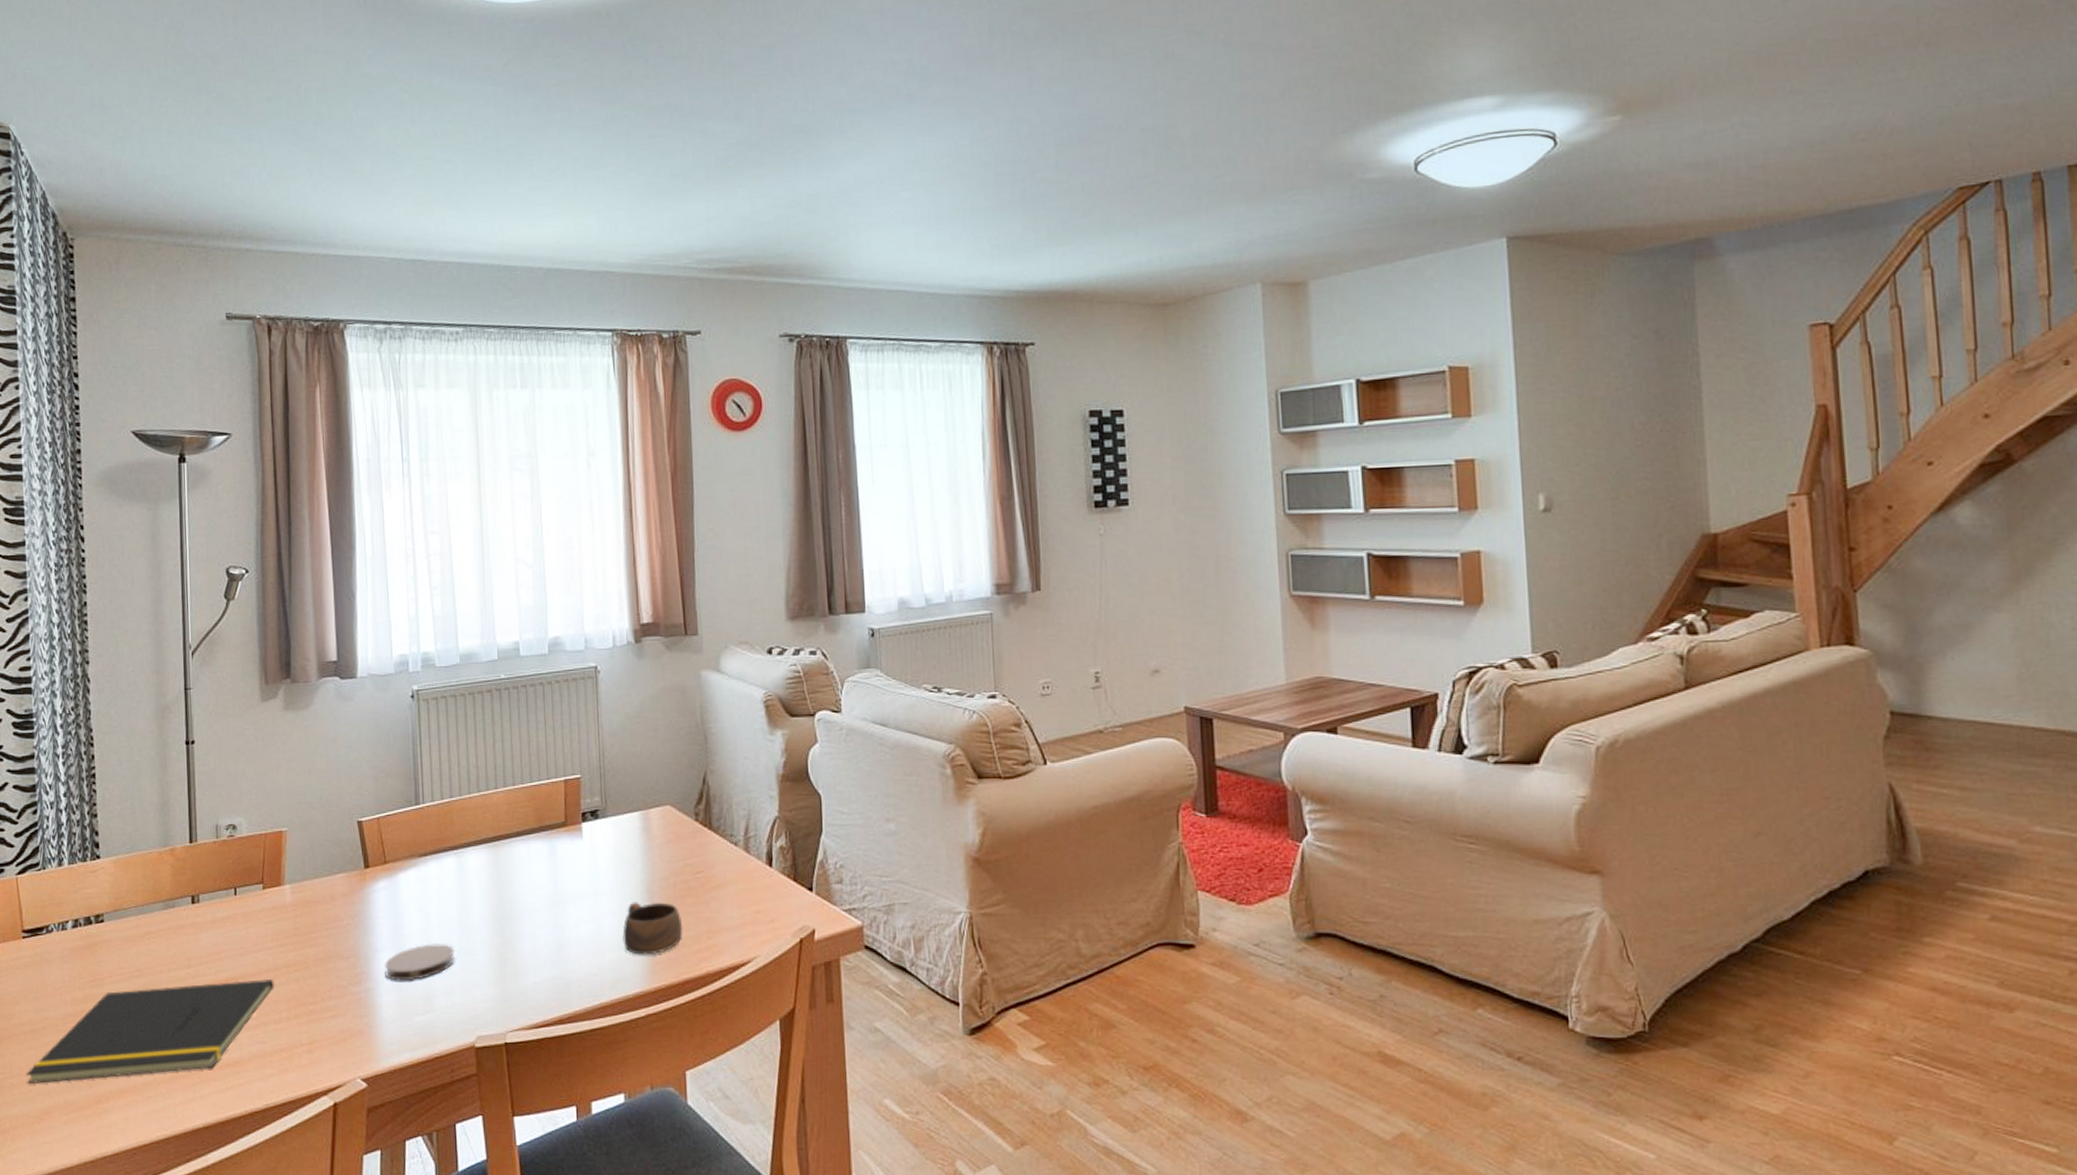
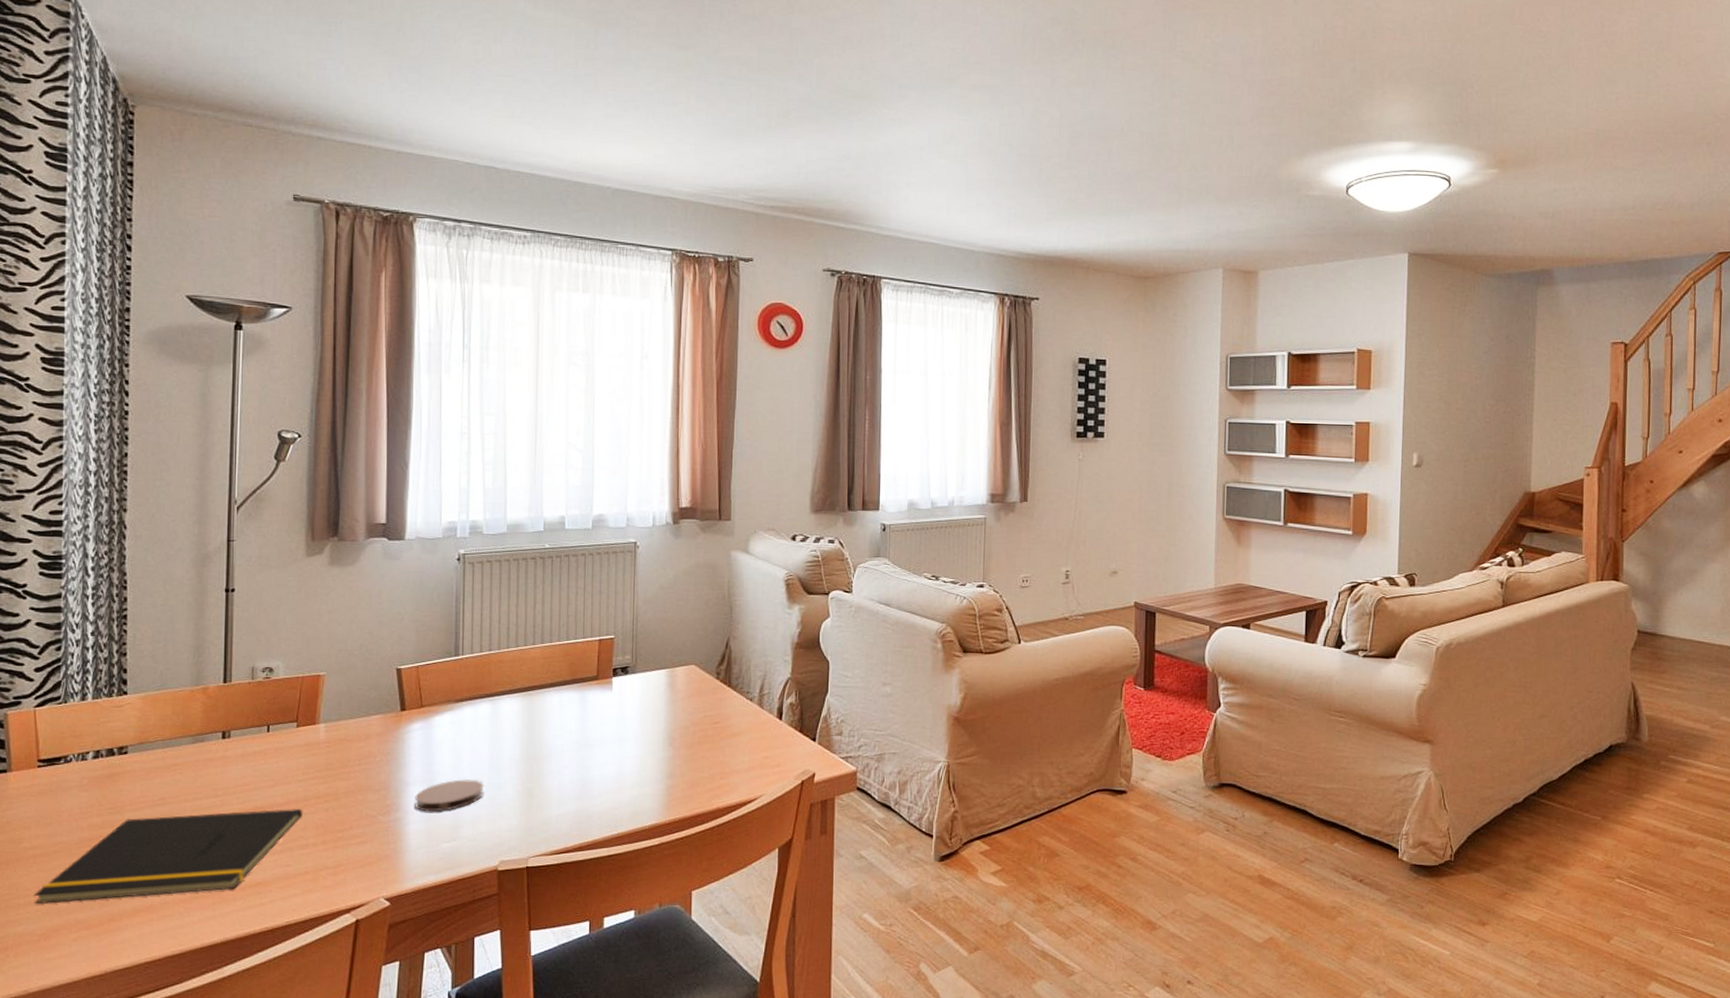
cup: present [622,902,683,955] -> none [643,747,699,793]

